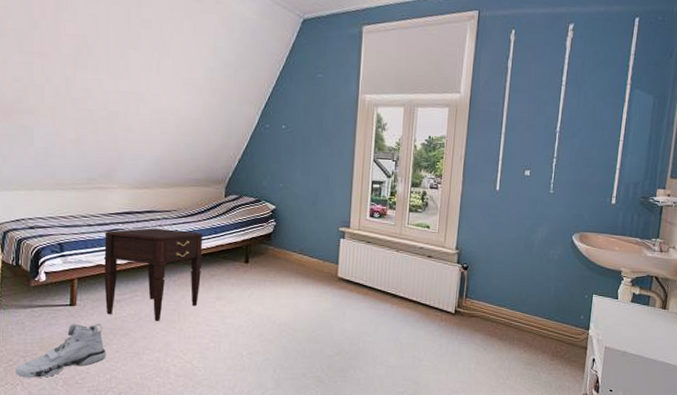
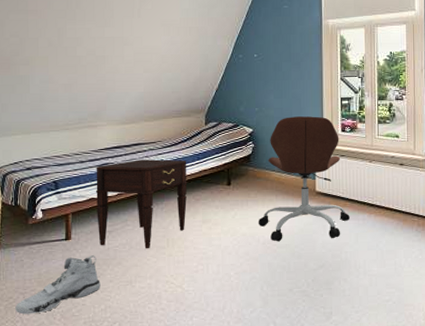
office chair: none [275,196,371,327] -> present [258,116,350,242]

